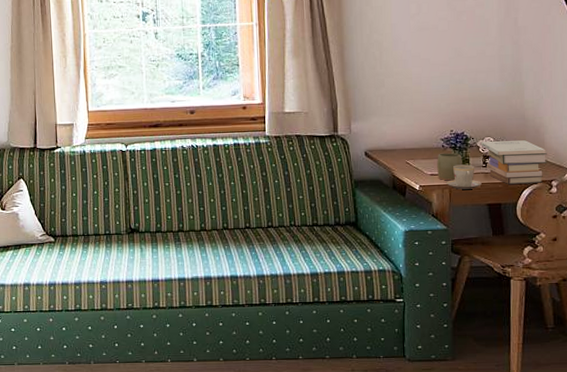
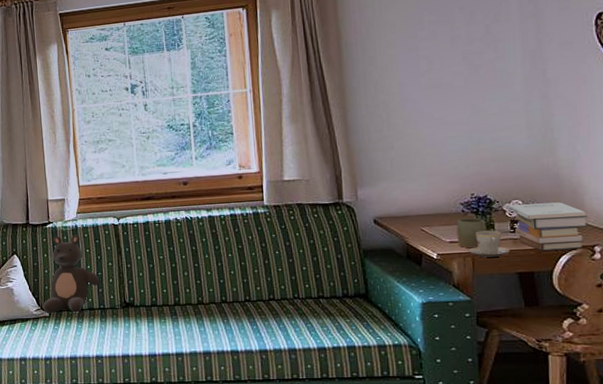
teddy bear: none [49,160,107,238] -> present [43,235,100,313]

